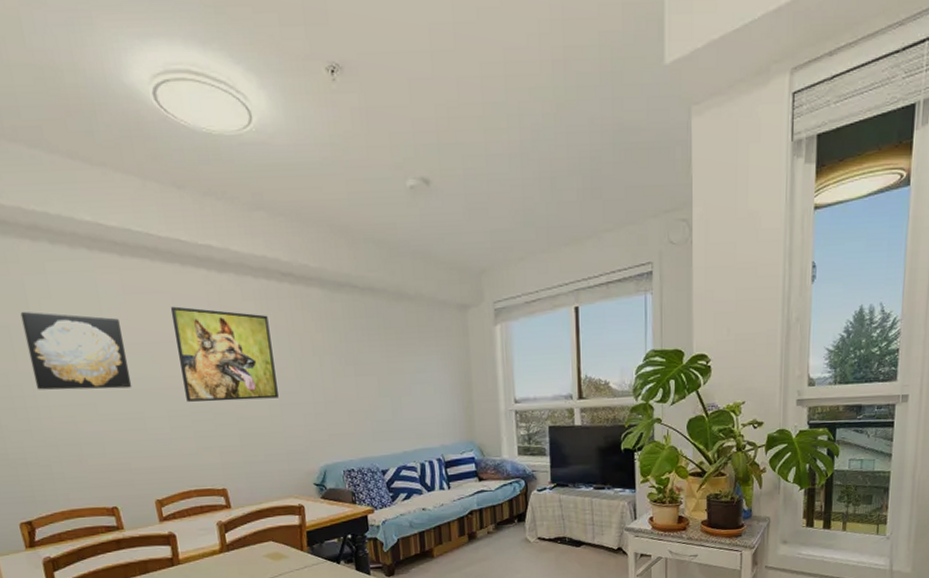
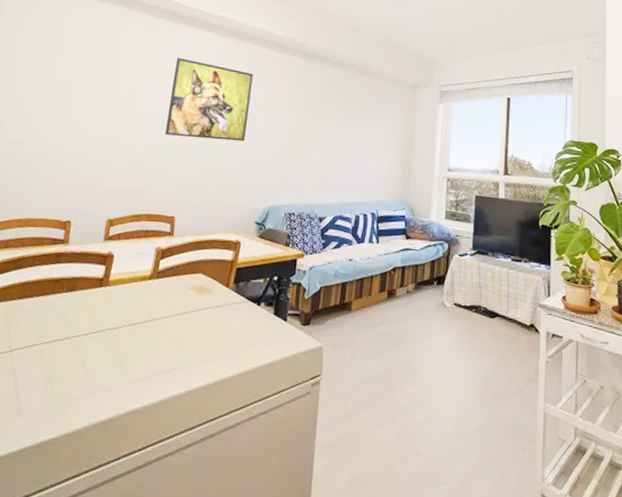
wall art: present [20,311,132,390] -> none [43,46,132,117]

